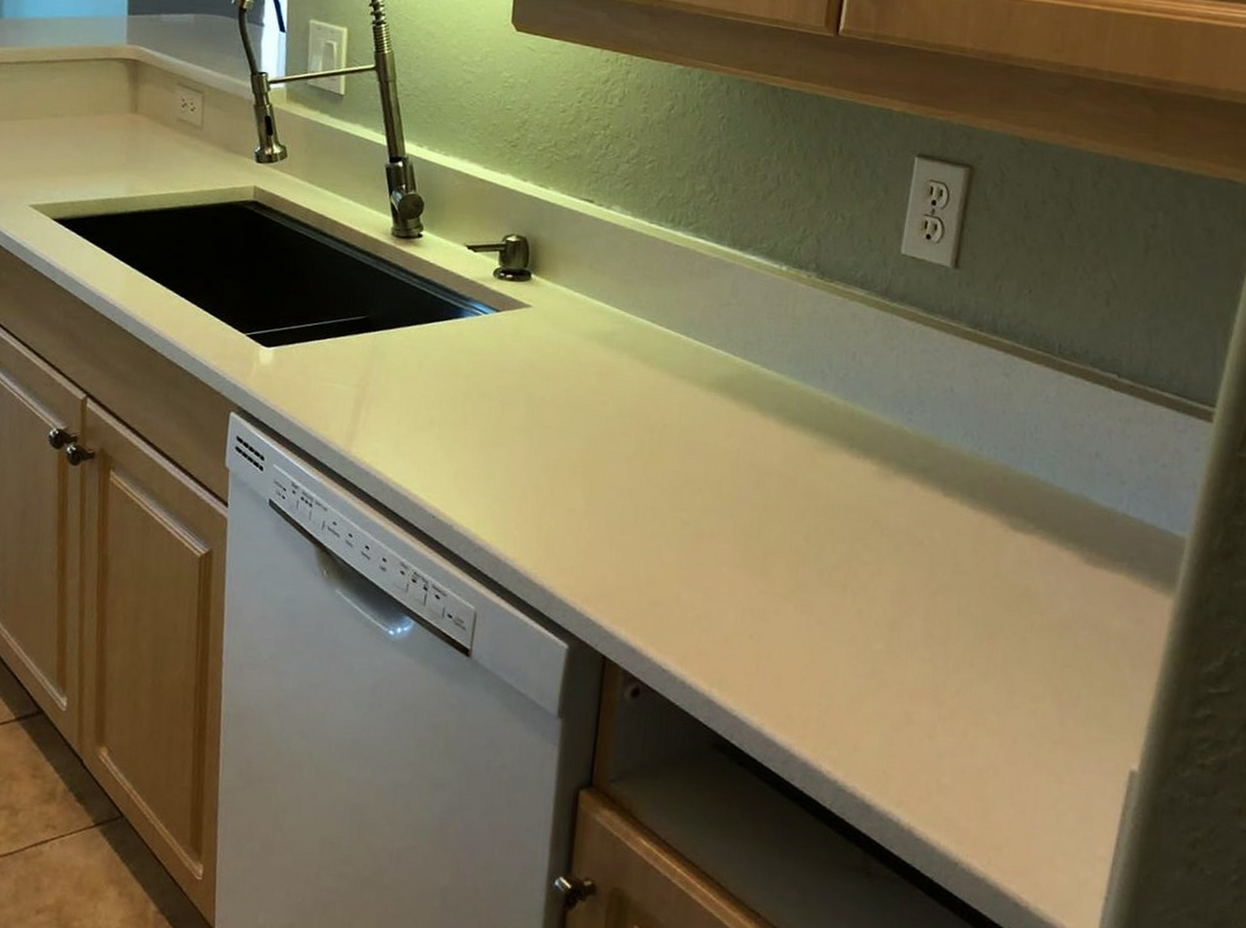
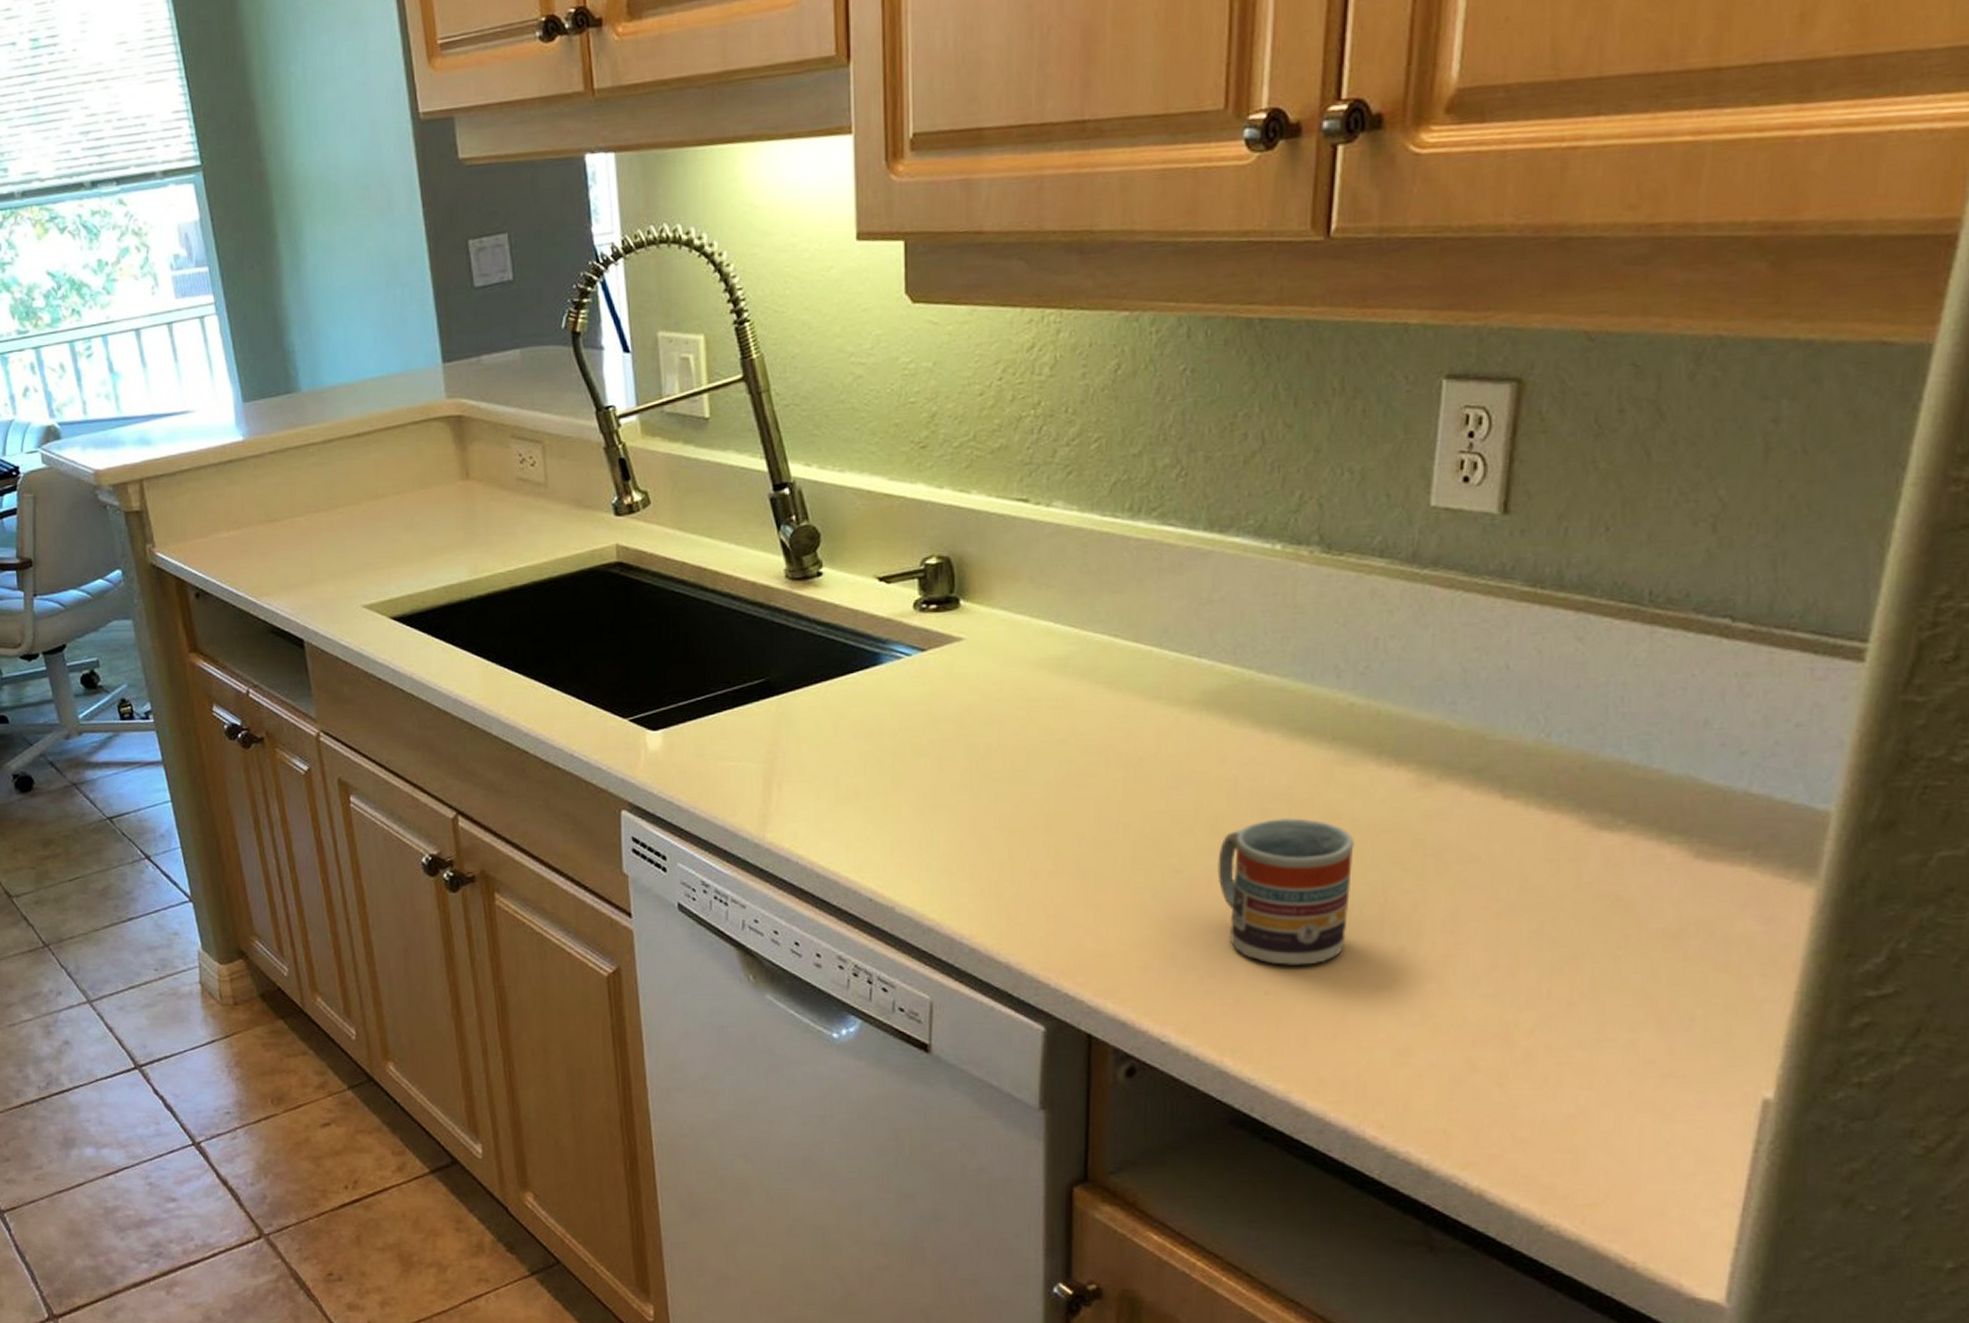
cup: none [718,489,828,617] -> present [1217,817,1354,965]

